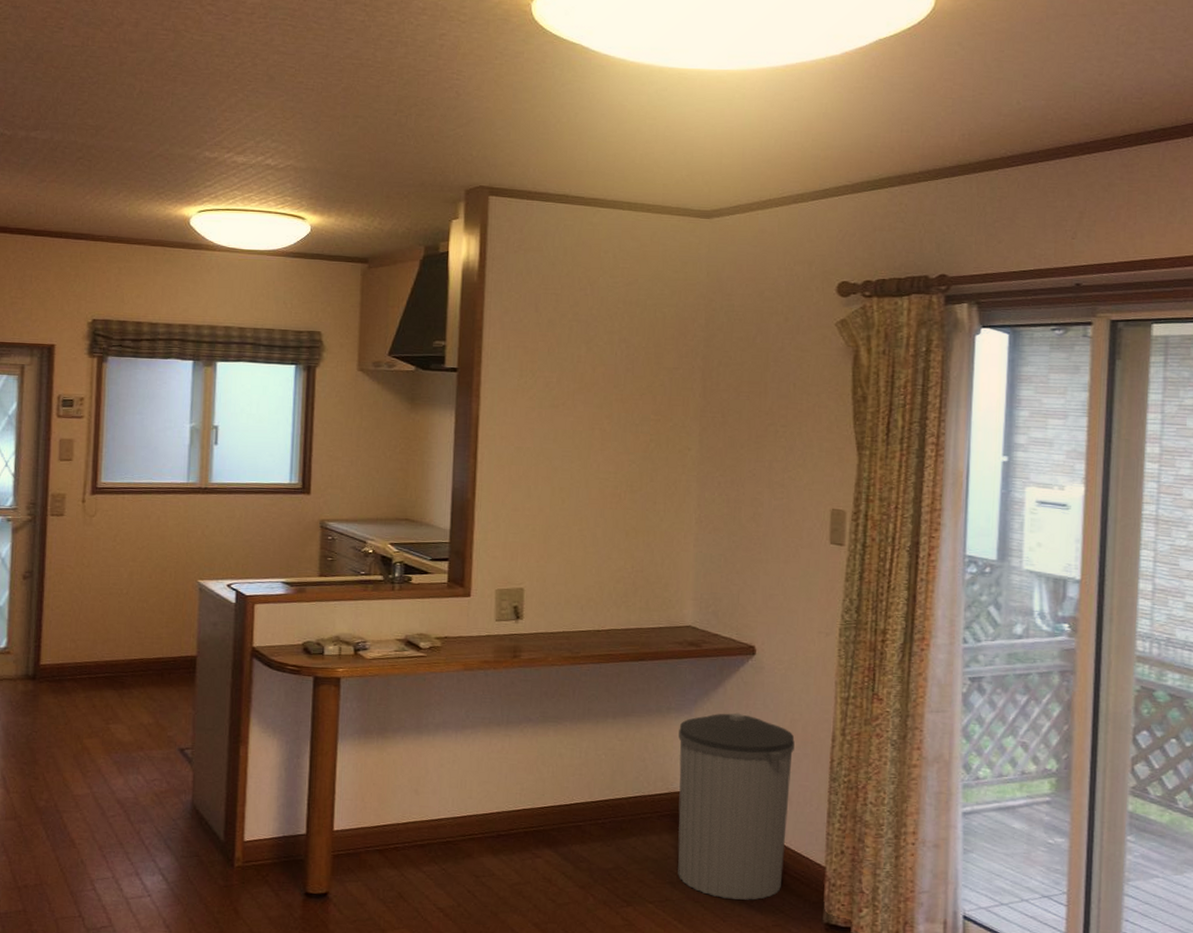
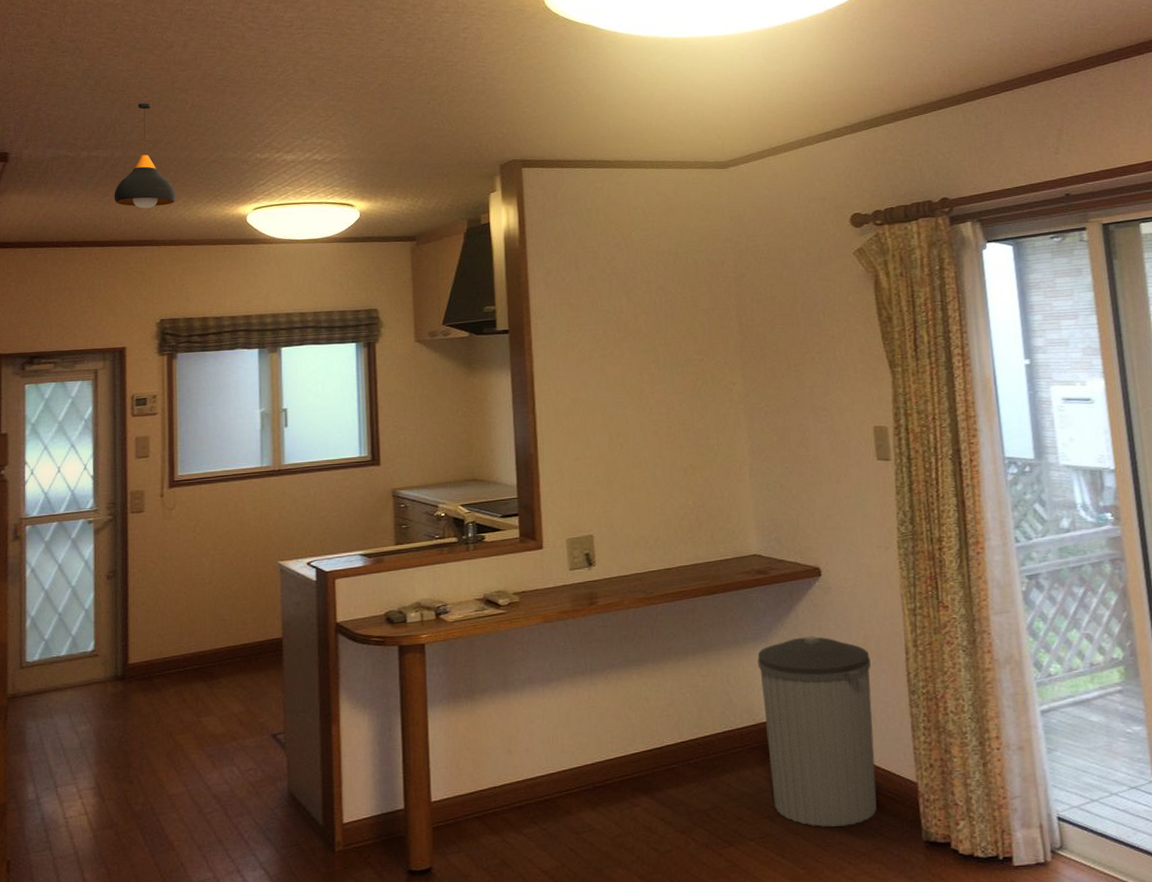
pendant light: none [51,84,117,200] -> present [114,103,176,209]

